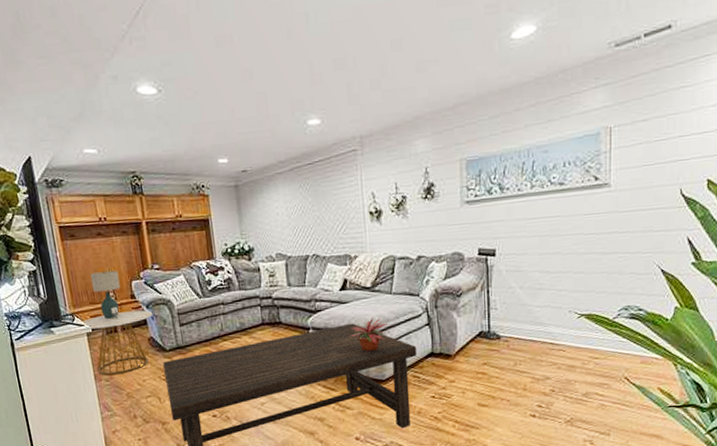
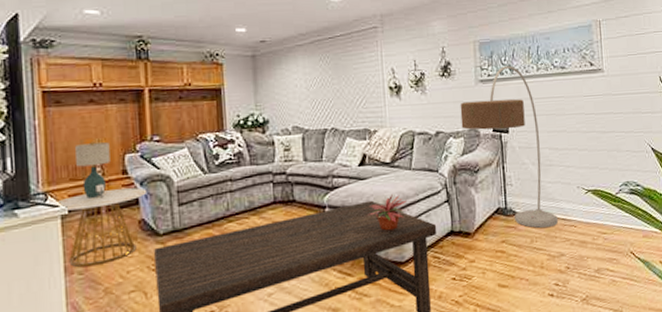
floor lamp: none [443,184,545,352] -> present [460,65,558,229]

